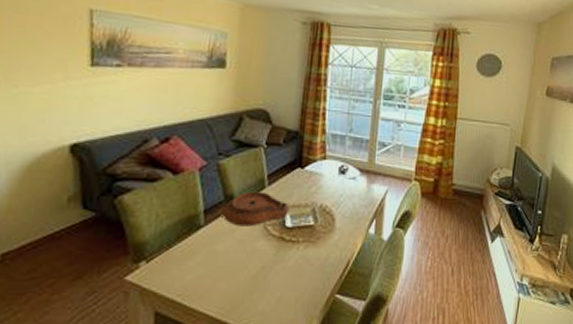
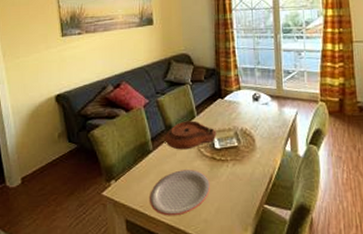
plate: none [191,251,274,307] -> present [150,170,210,216]

